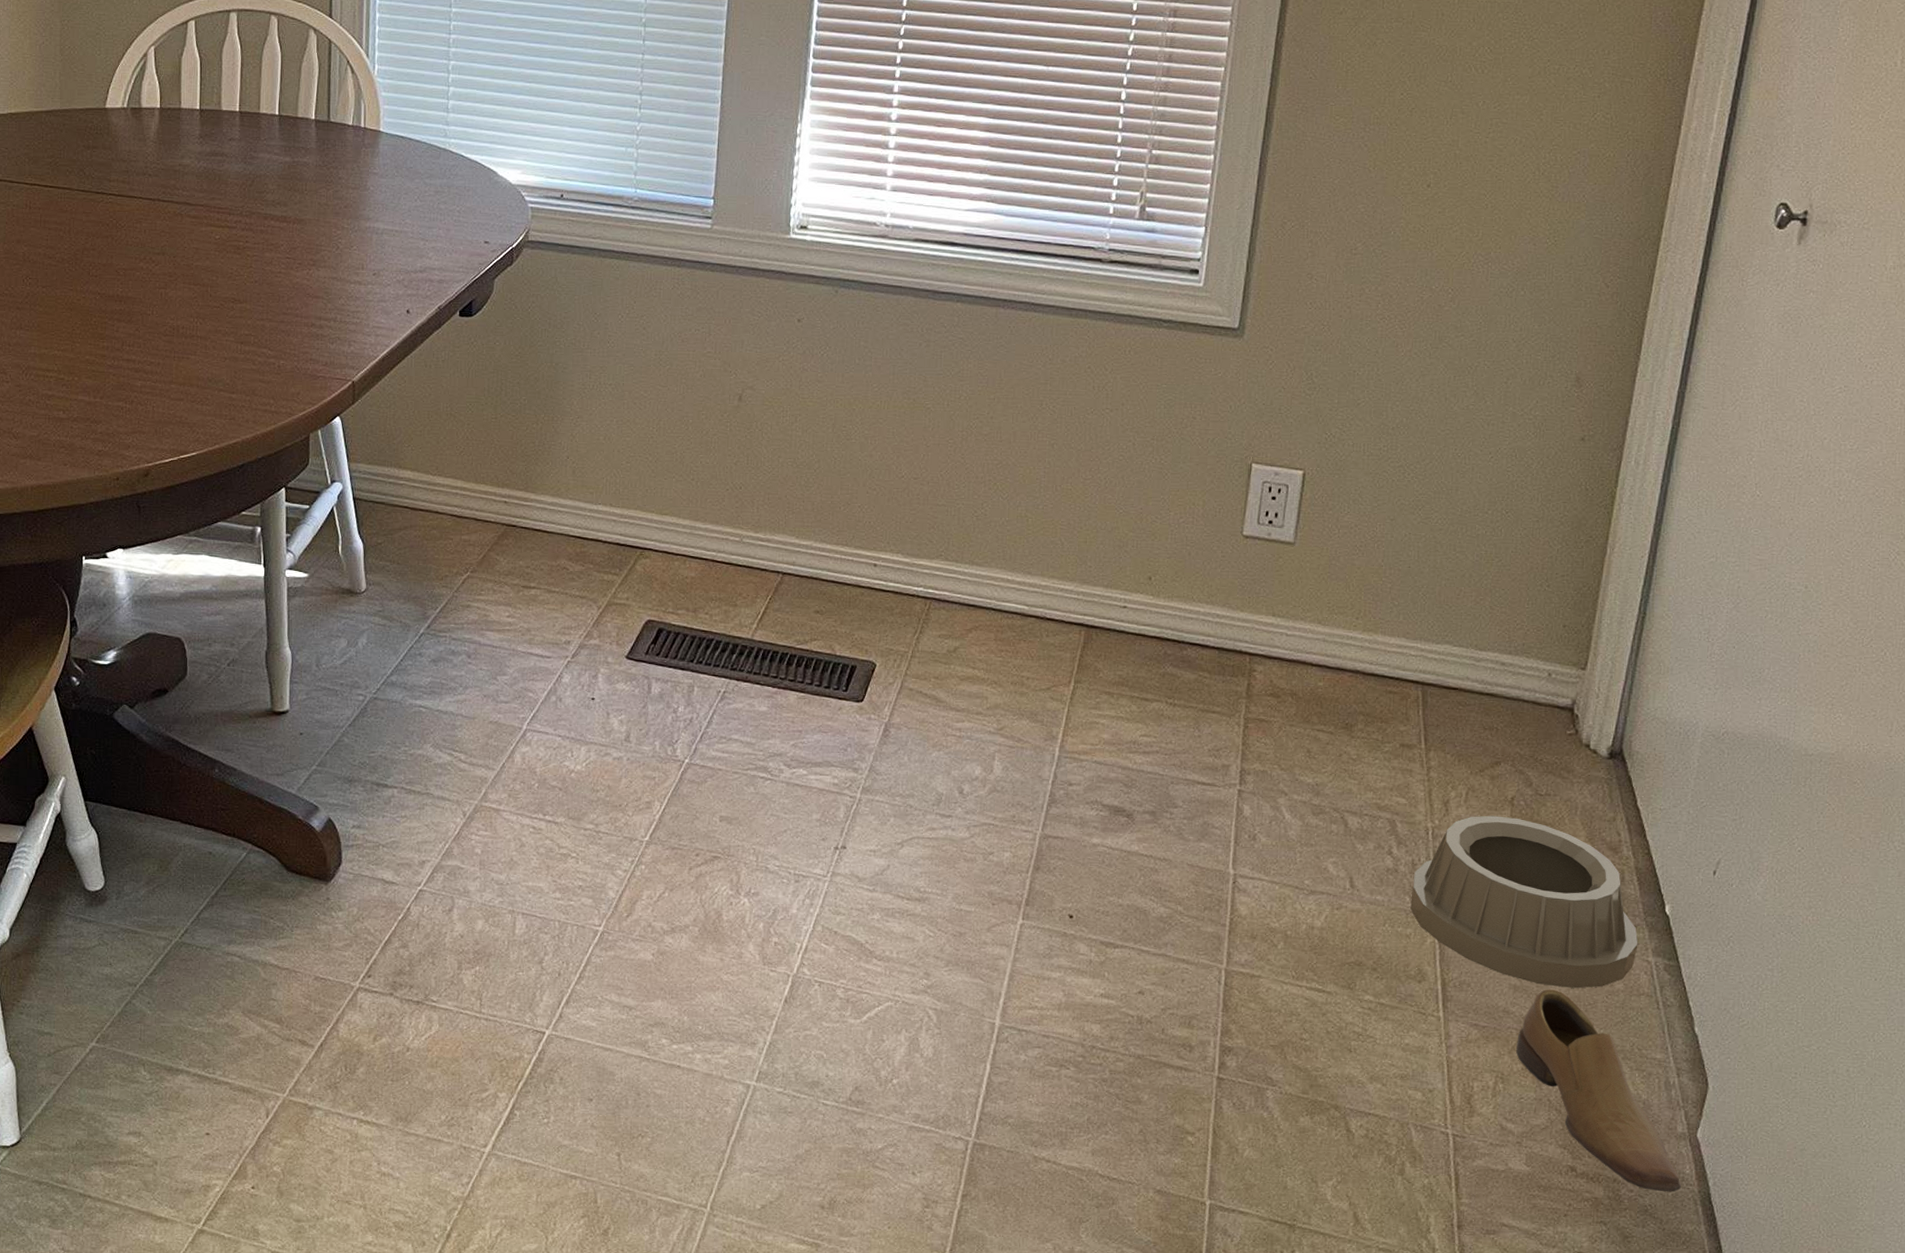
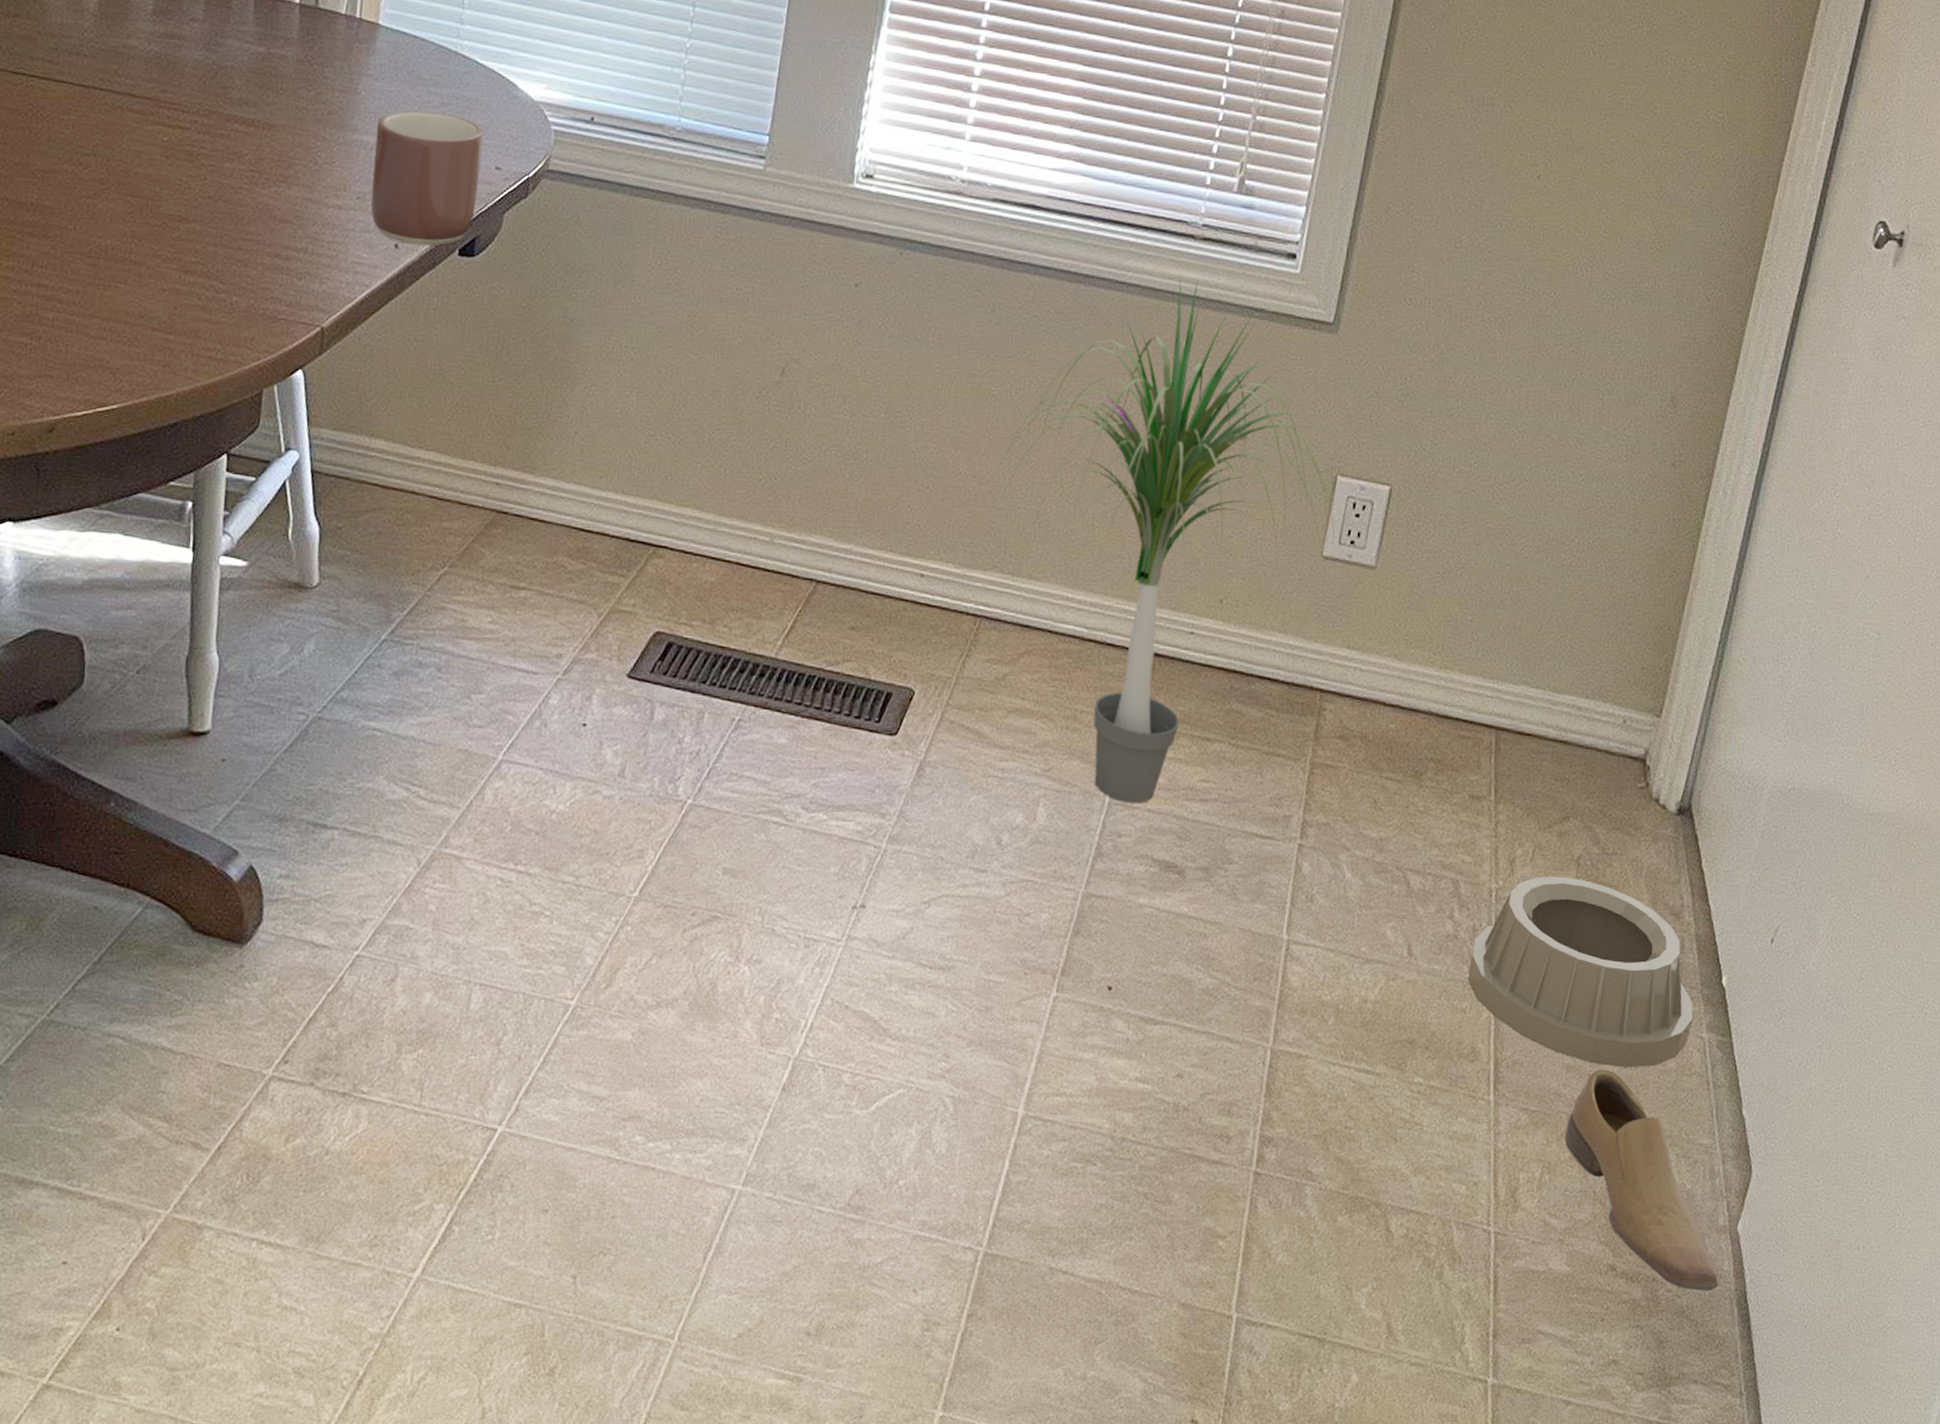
mug: none [384,199,472,310] -> present [370,110,484,246]
potted plant: none [934,295,1253,756] -> present [995,275,1335,803]

